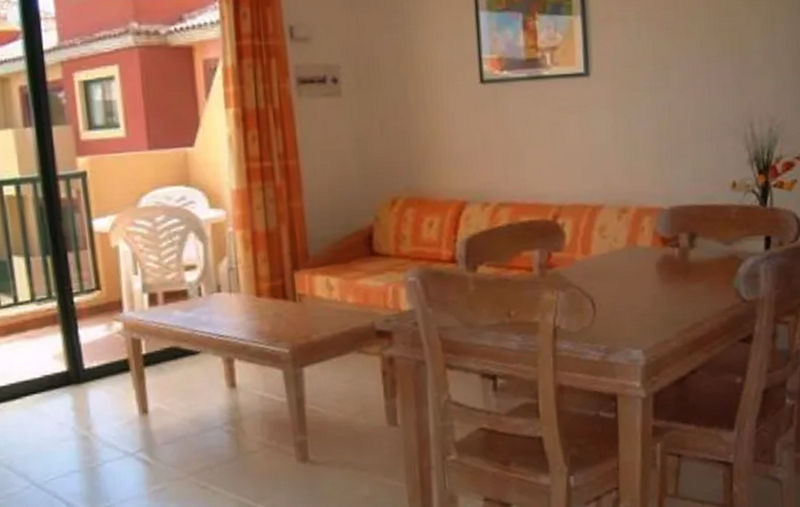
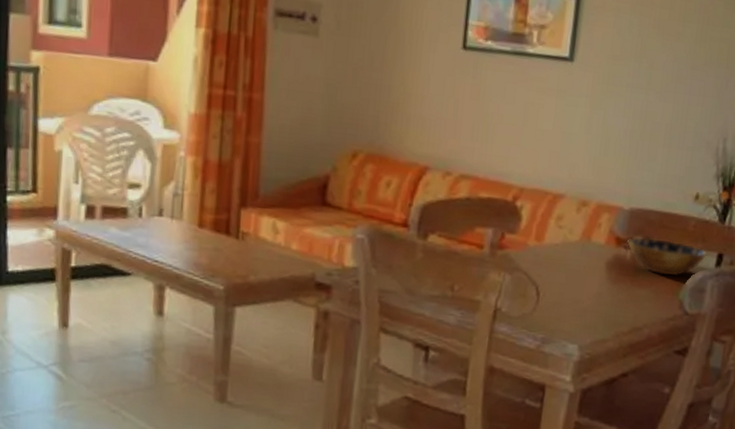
bowl: none [673,231,755,267] -> present [627,237,708,277]

